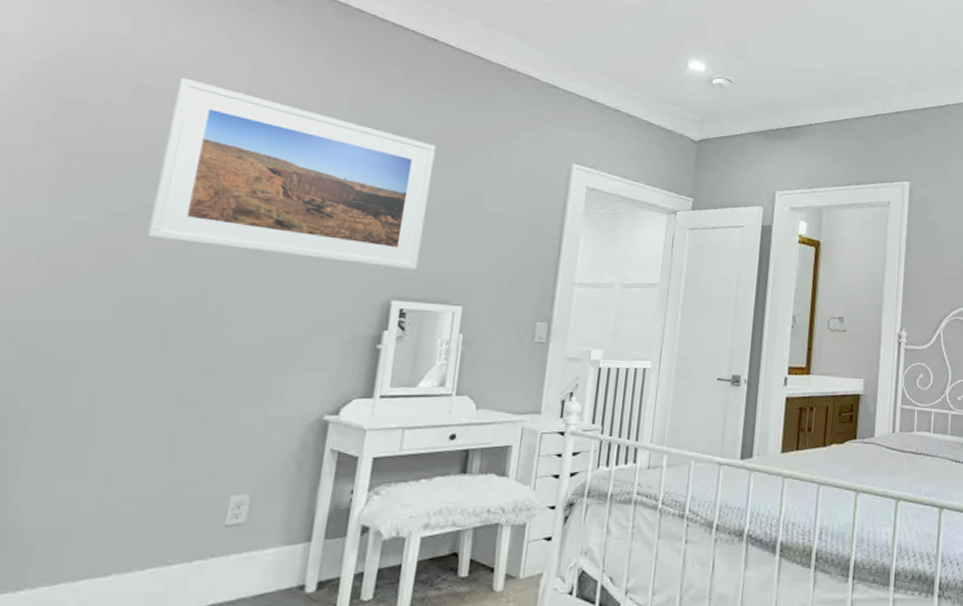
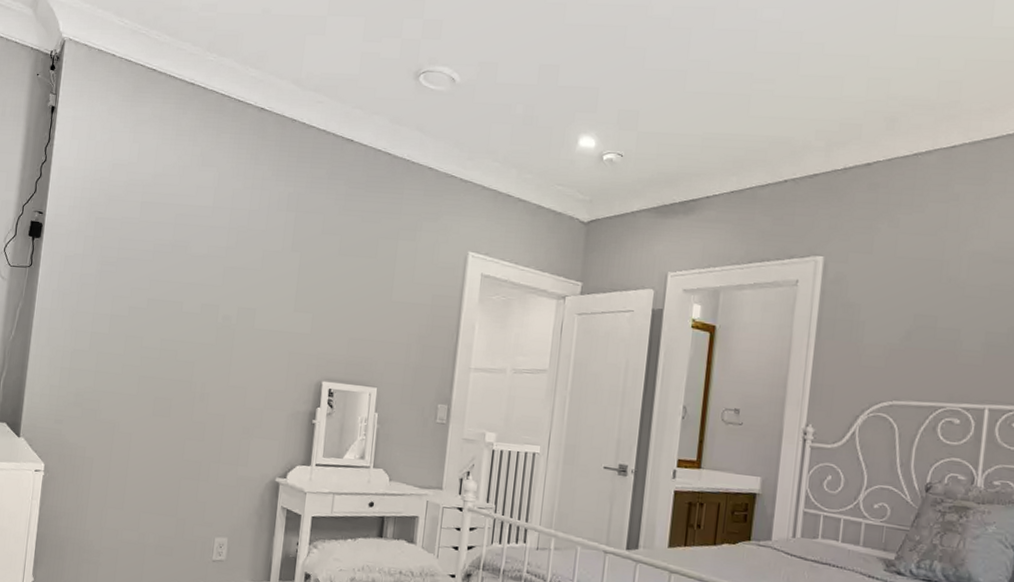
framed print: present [146,77,437,270] -> none [154,192,354,354]

